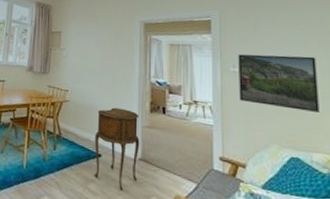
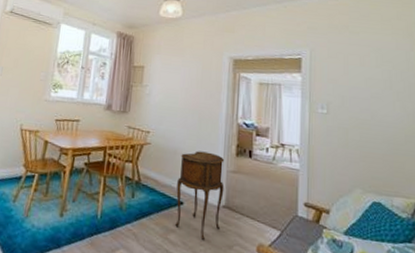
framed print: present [238,54,320,112] -> none [326,95,402,156]

